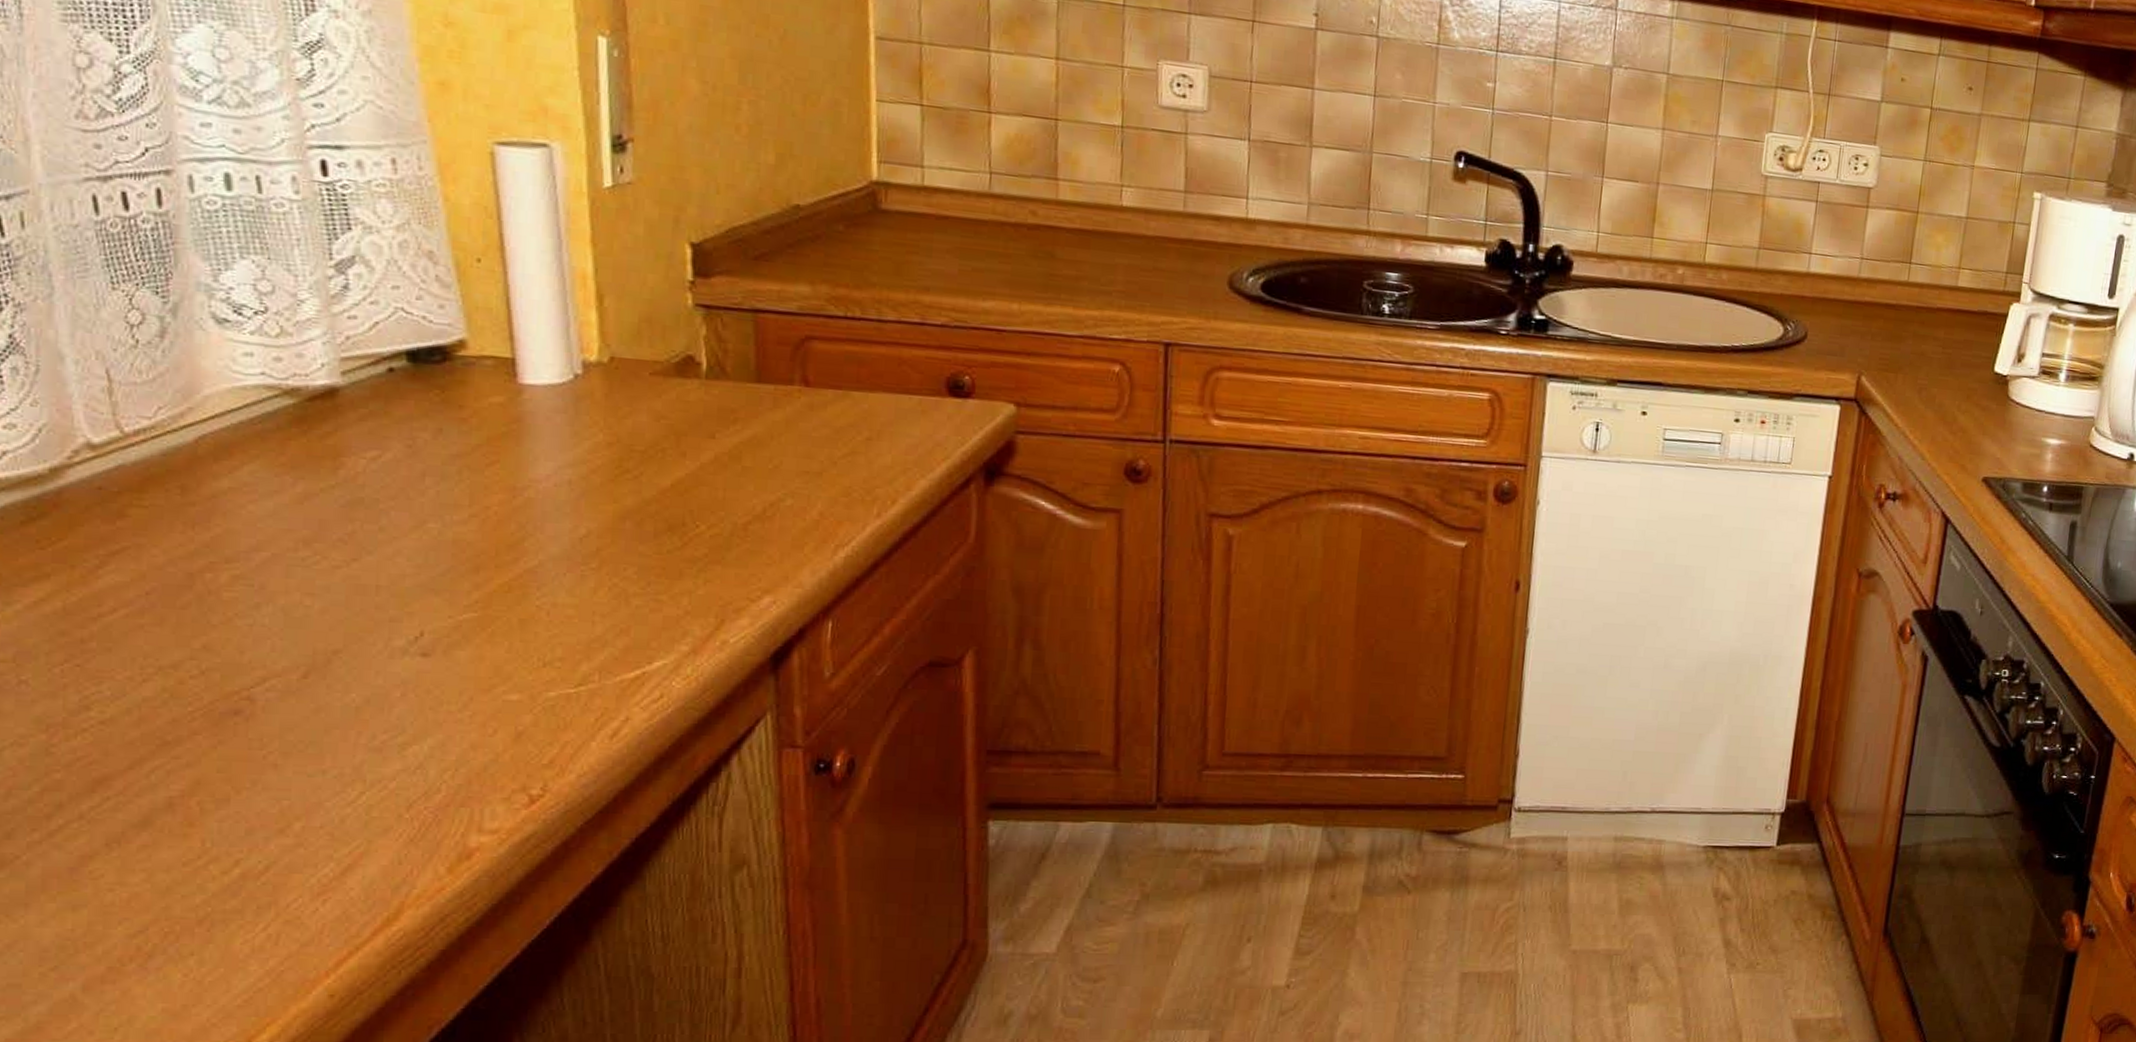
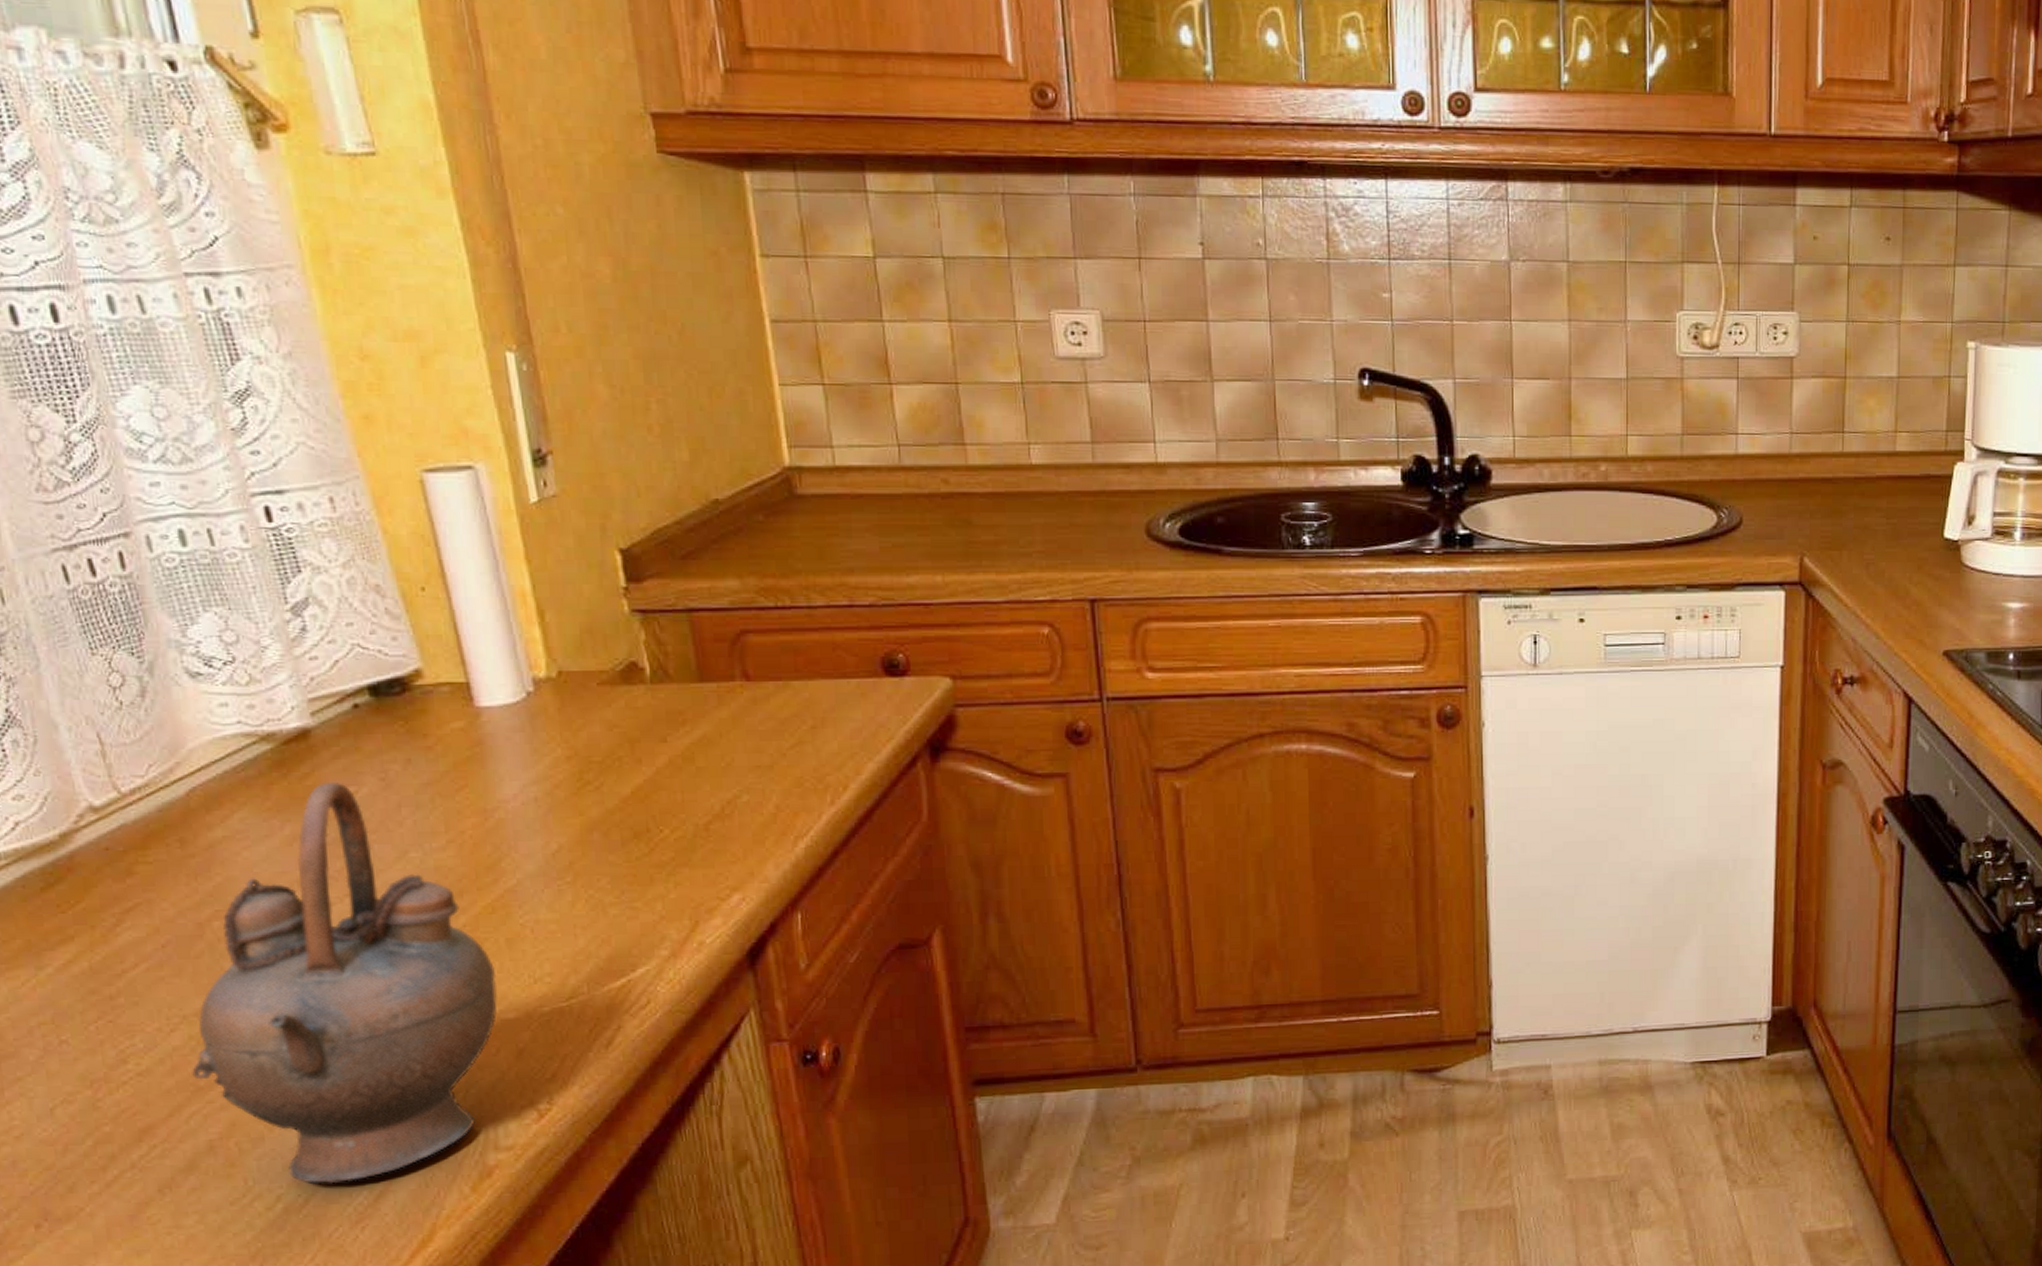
teapot: none [160,442,504,853] -> present [192,781,498,1184]

